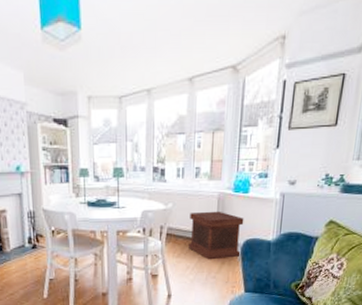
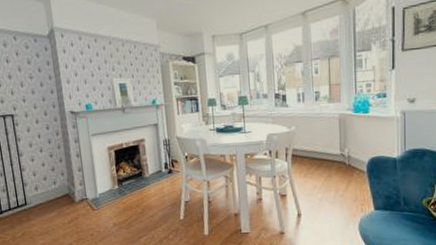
side table: present [189,211,244,260] -> none [313,131,367,179]

